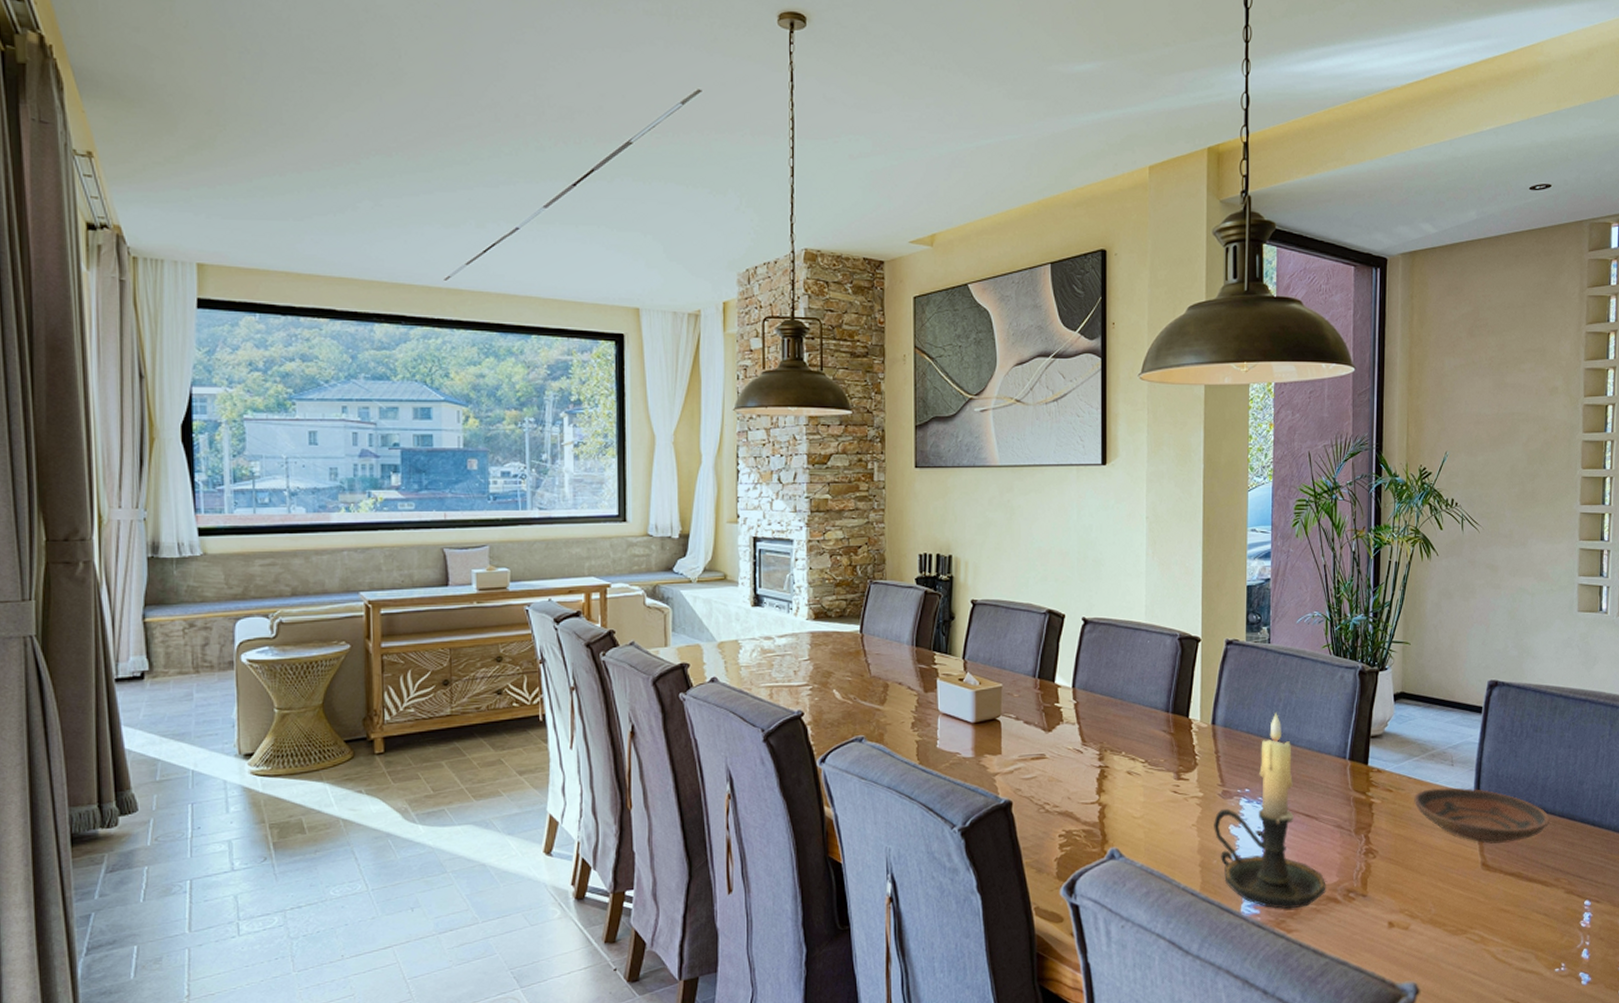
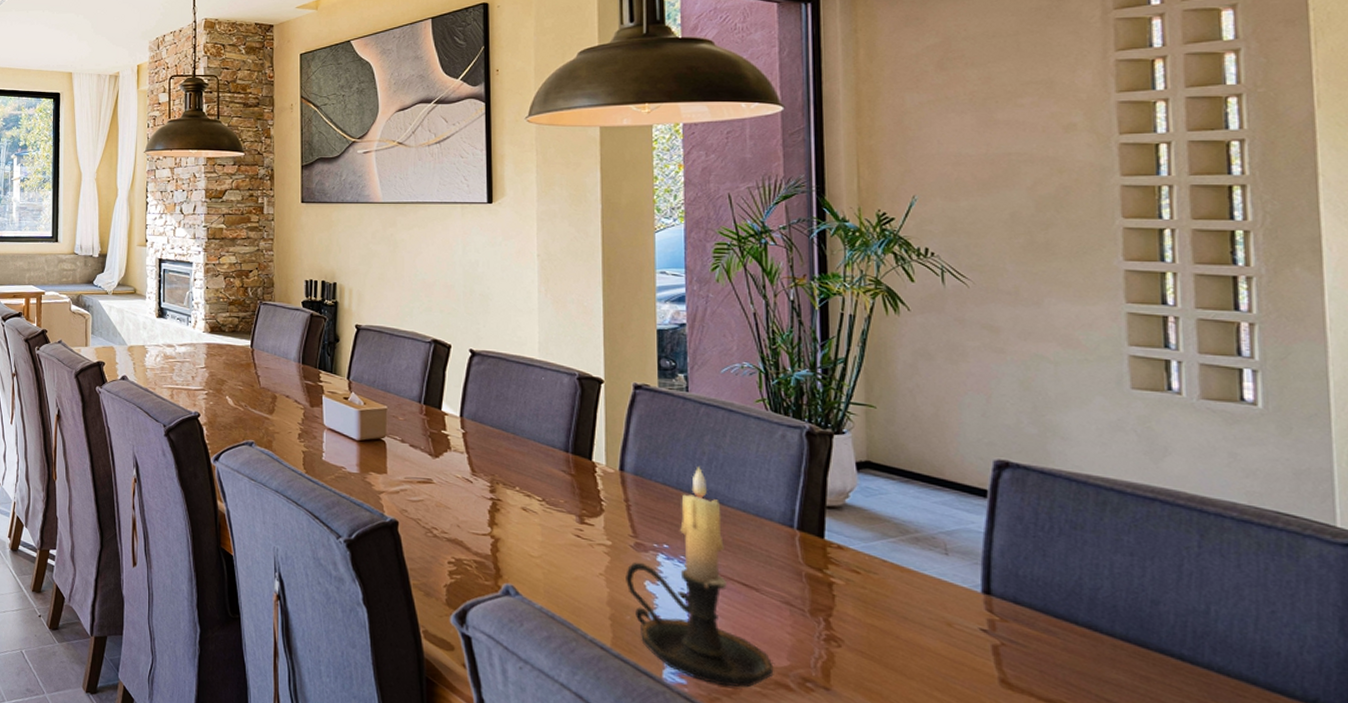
bowl: present [1414,787,1550,844] -> none [892,577,1106,661]

